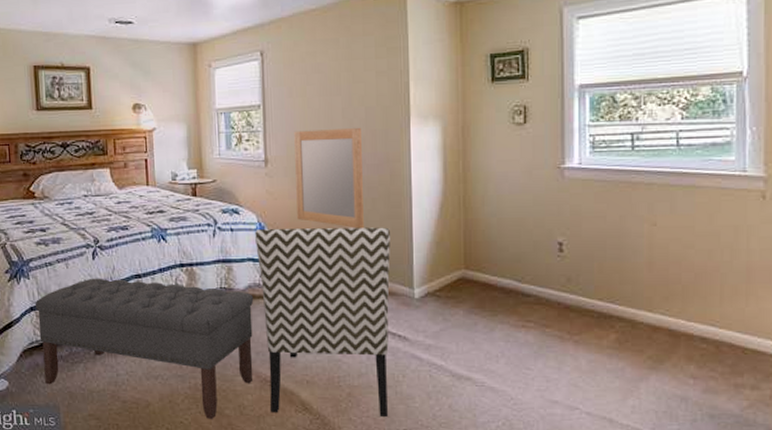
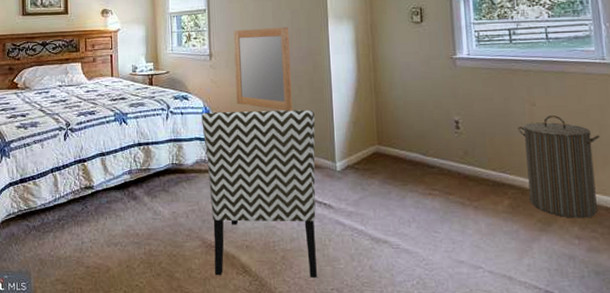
bench: present [35,278,254,419] -> none [13,156,201,282]
laundry hamper: none [633,238,731,356] -> present [518,116,601,218]

